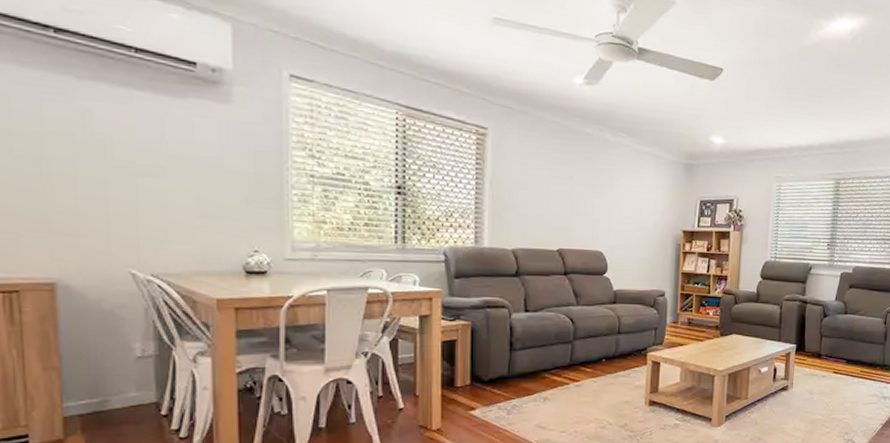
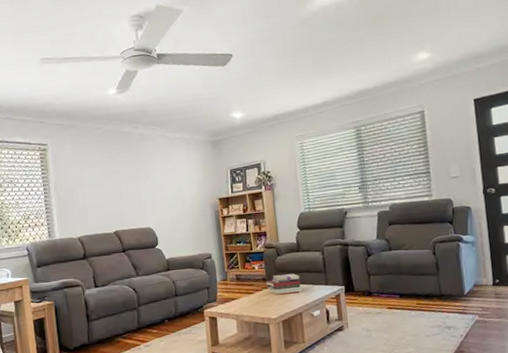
books: none [718,325,754,346] -> present [265,274,302,295]

